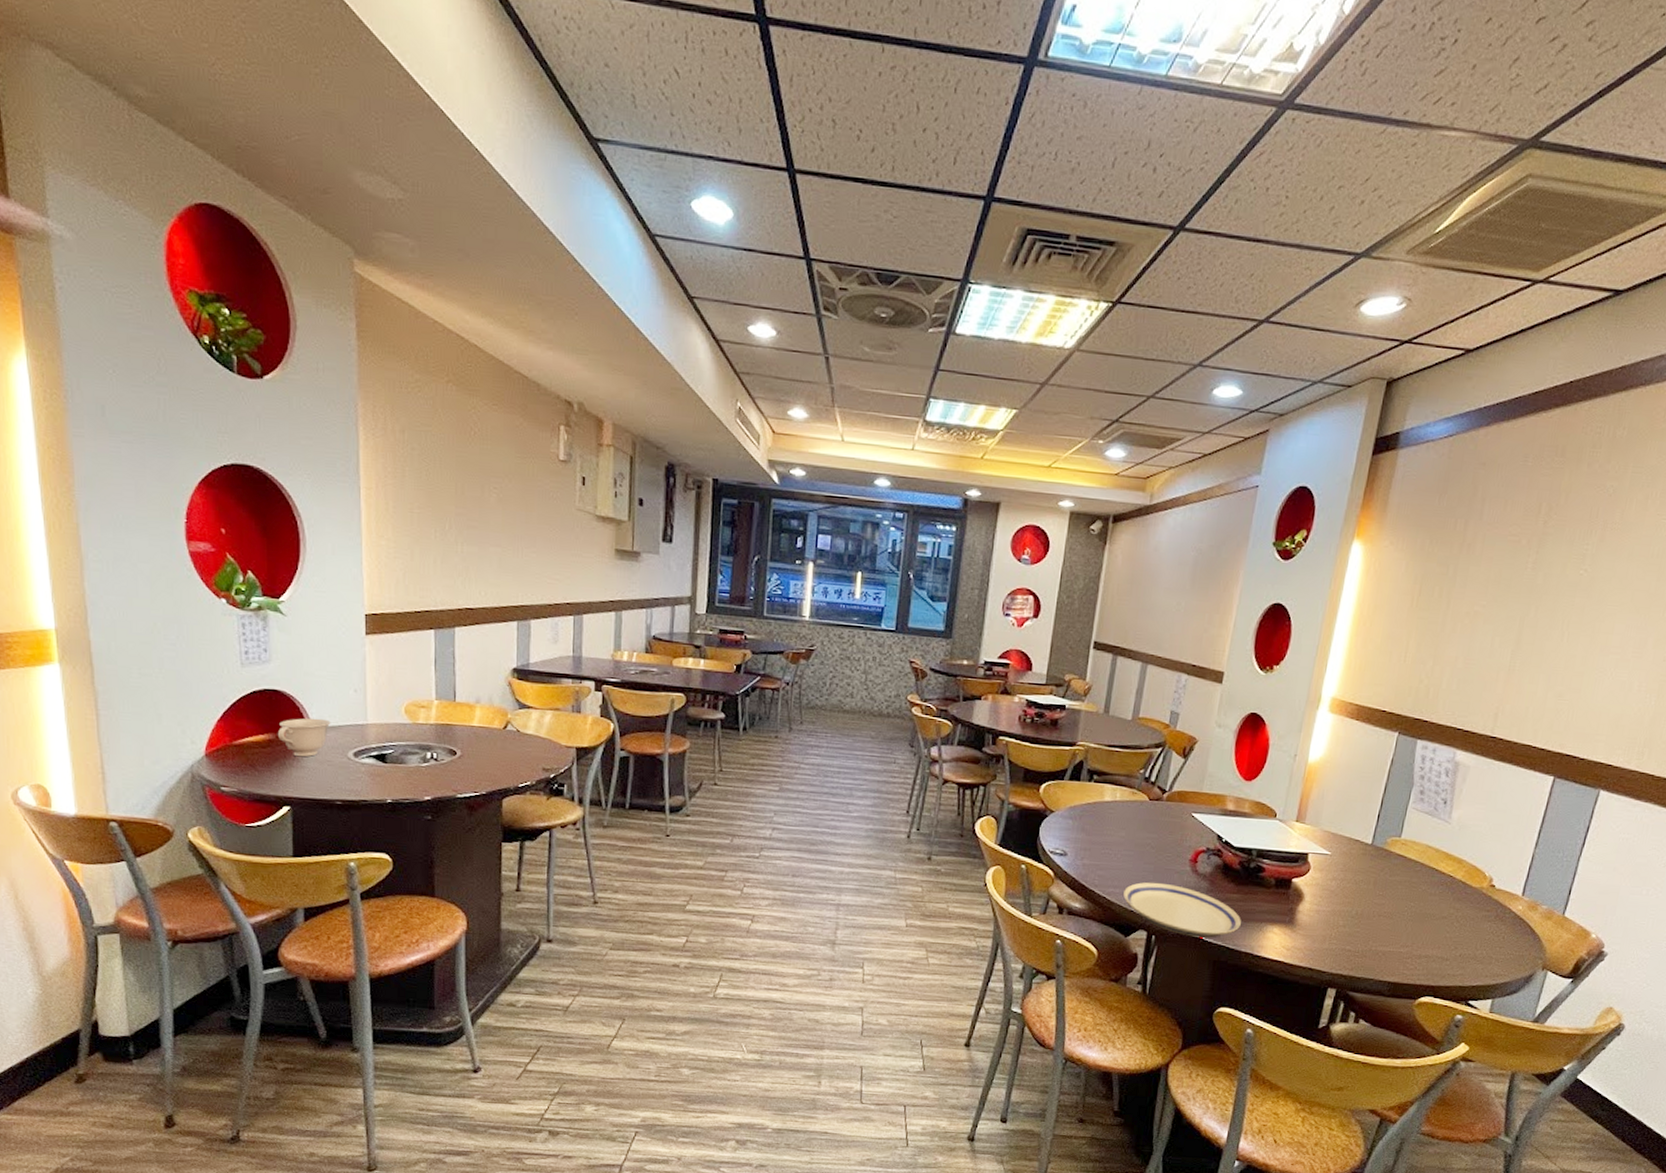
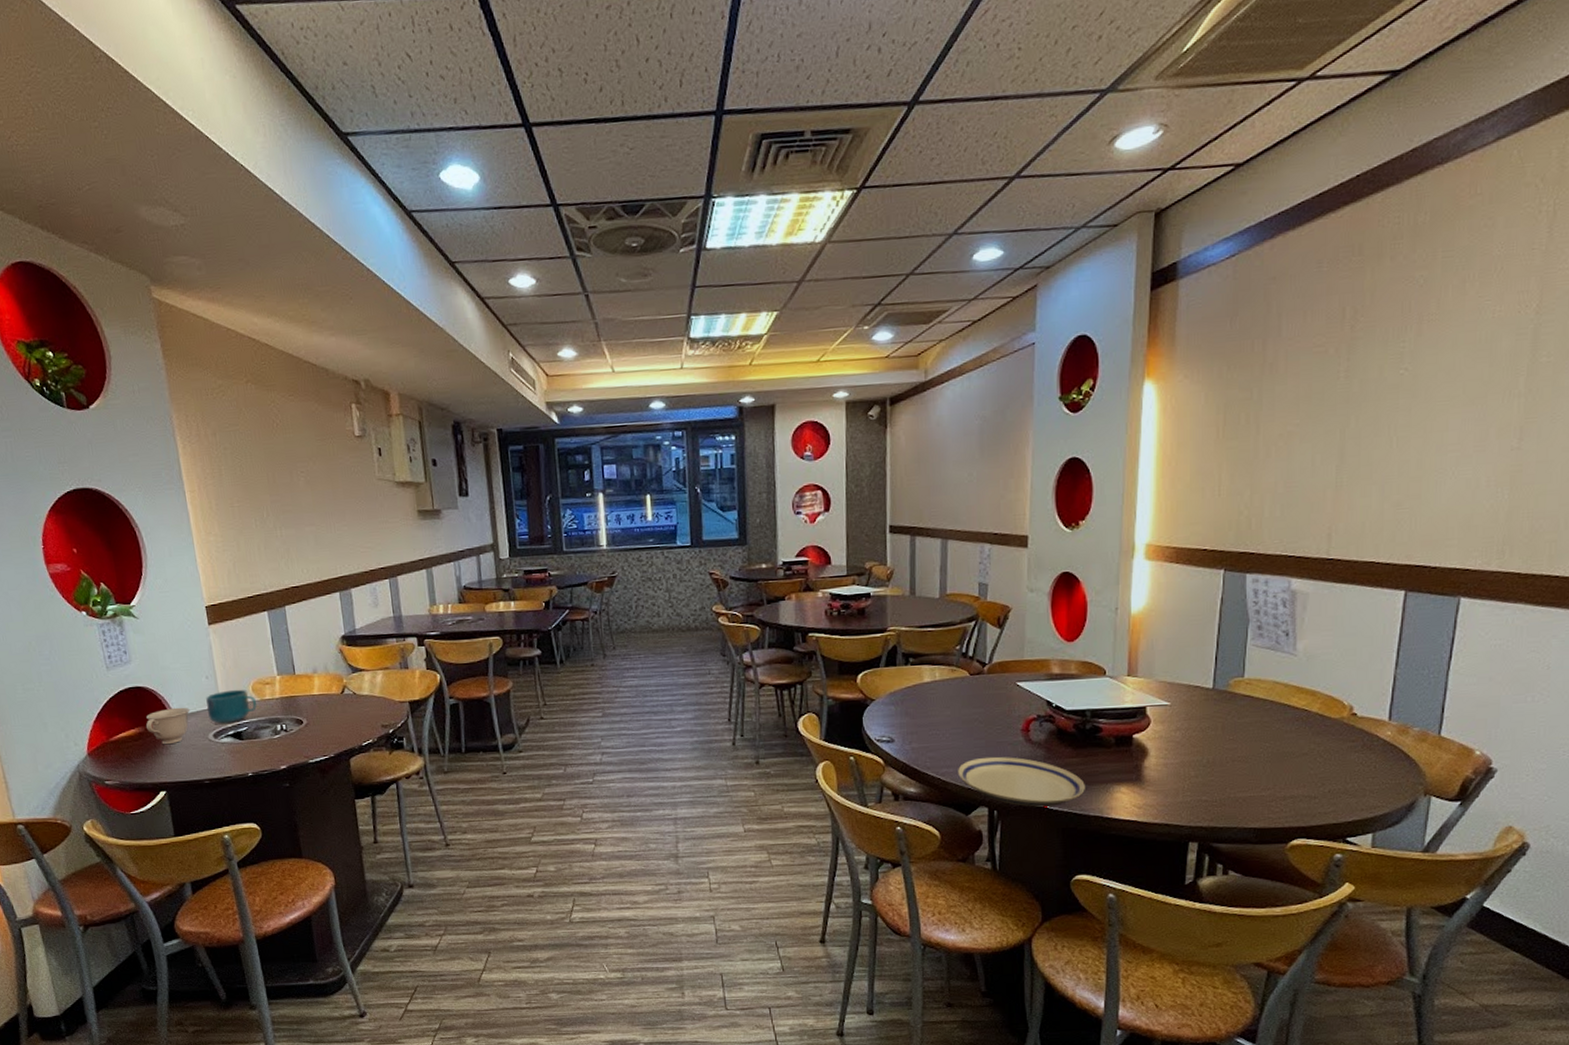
cup: none [351,707,407,743] -> present [206,689,257,724]

